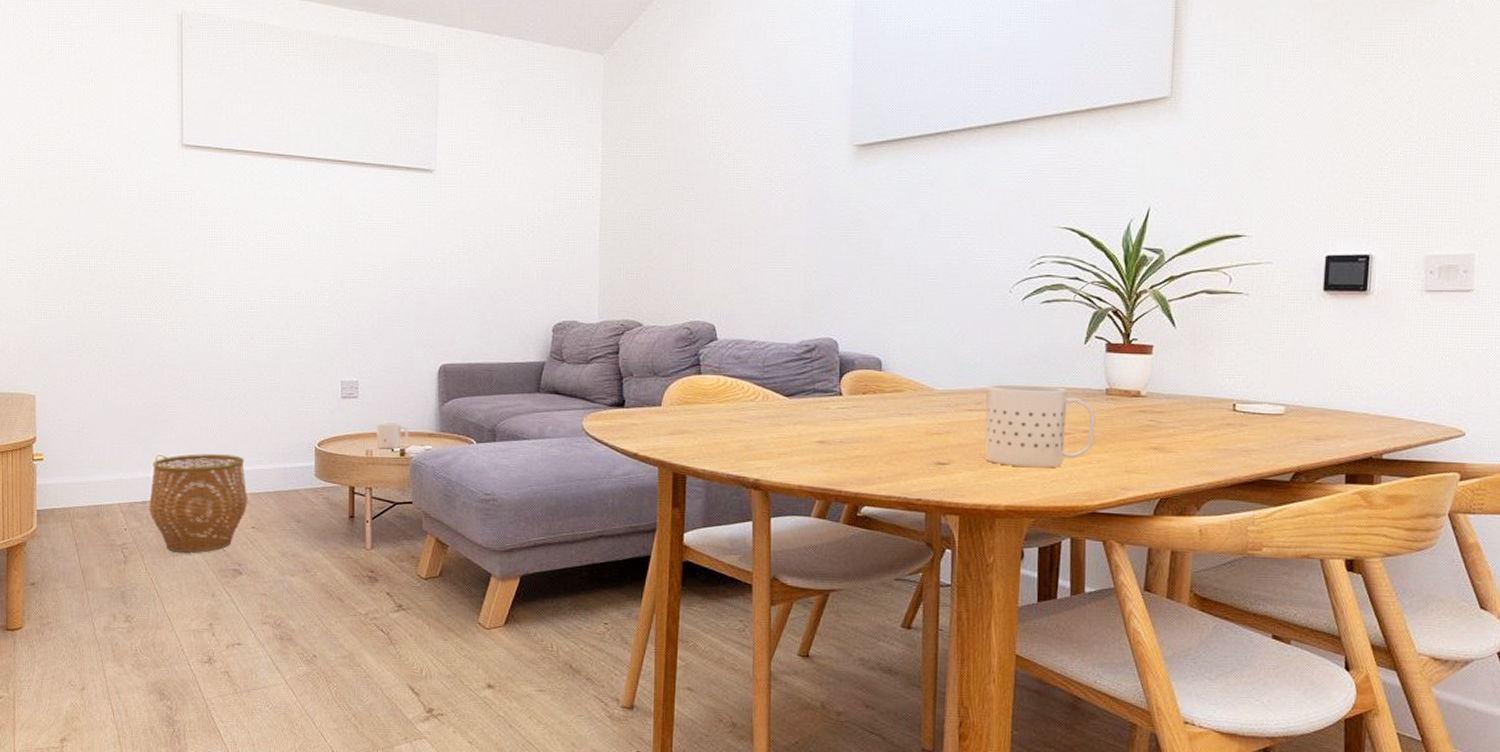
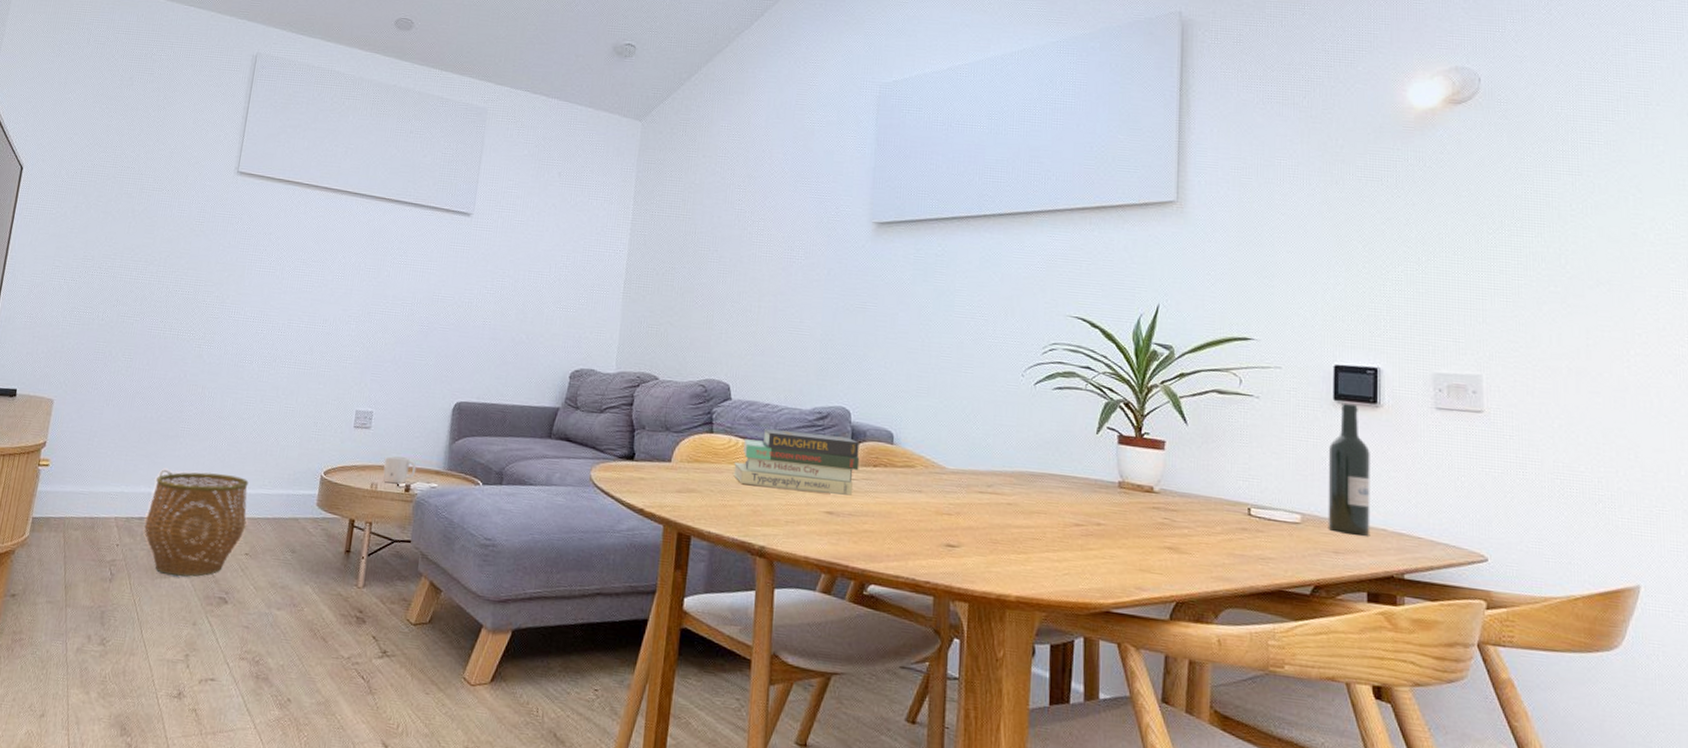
books: none [724,366,849,424] -> present [733,428,860,496]
mug: present [984,384,1096,468] -> none [995,467,1108,560]
wine bottle: none [1311,293,1357,421] -> present [1328,402,1370,536]

